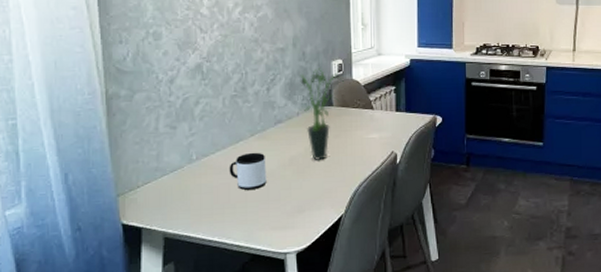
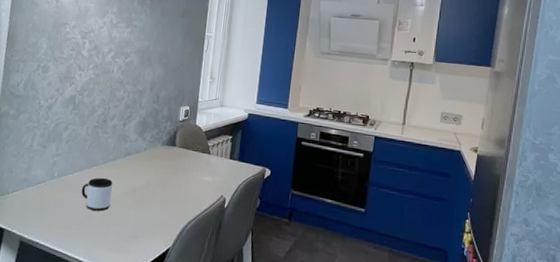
potted plant: present [300,68,345,161] -> none [150,111,189,194]

